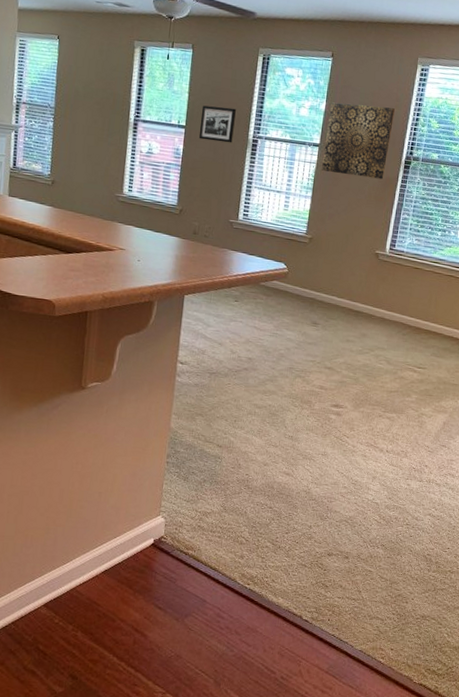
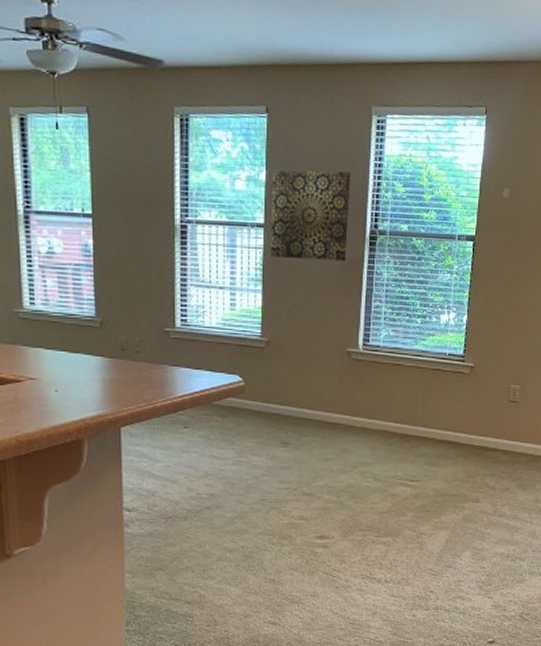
picture frame: present [198,105,236,143] -> none [110,186,155,232]

